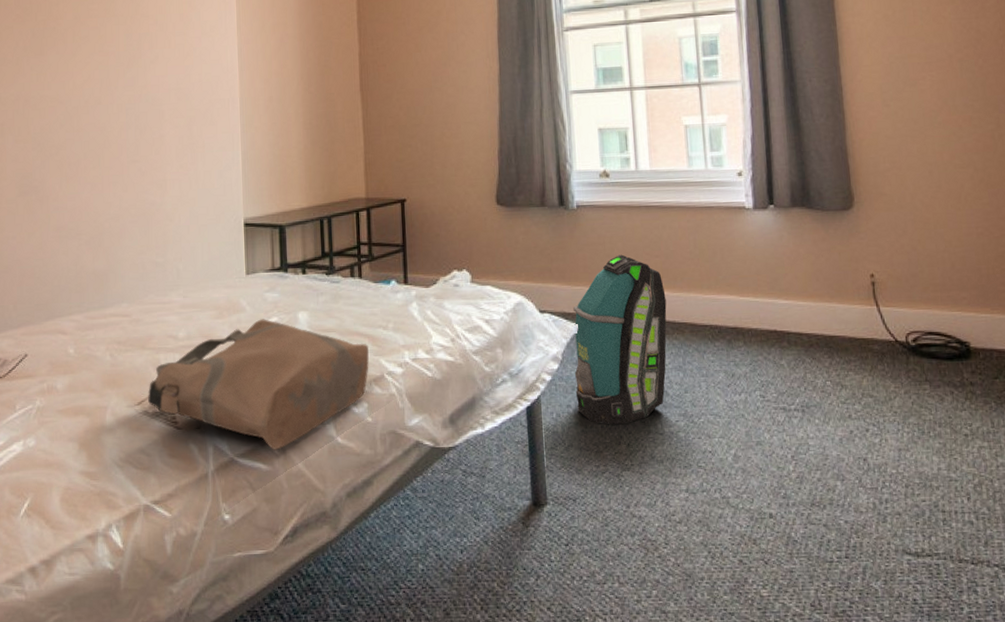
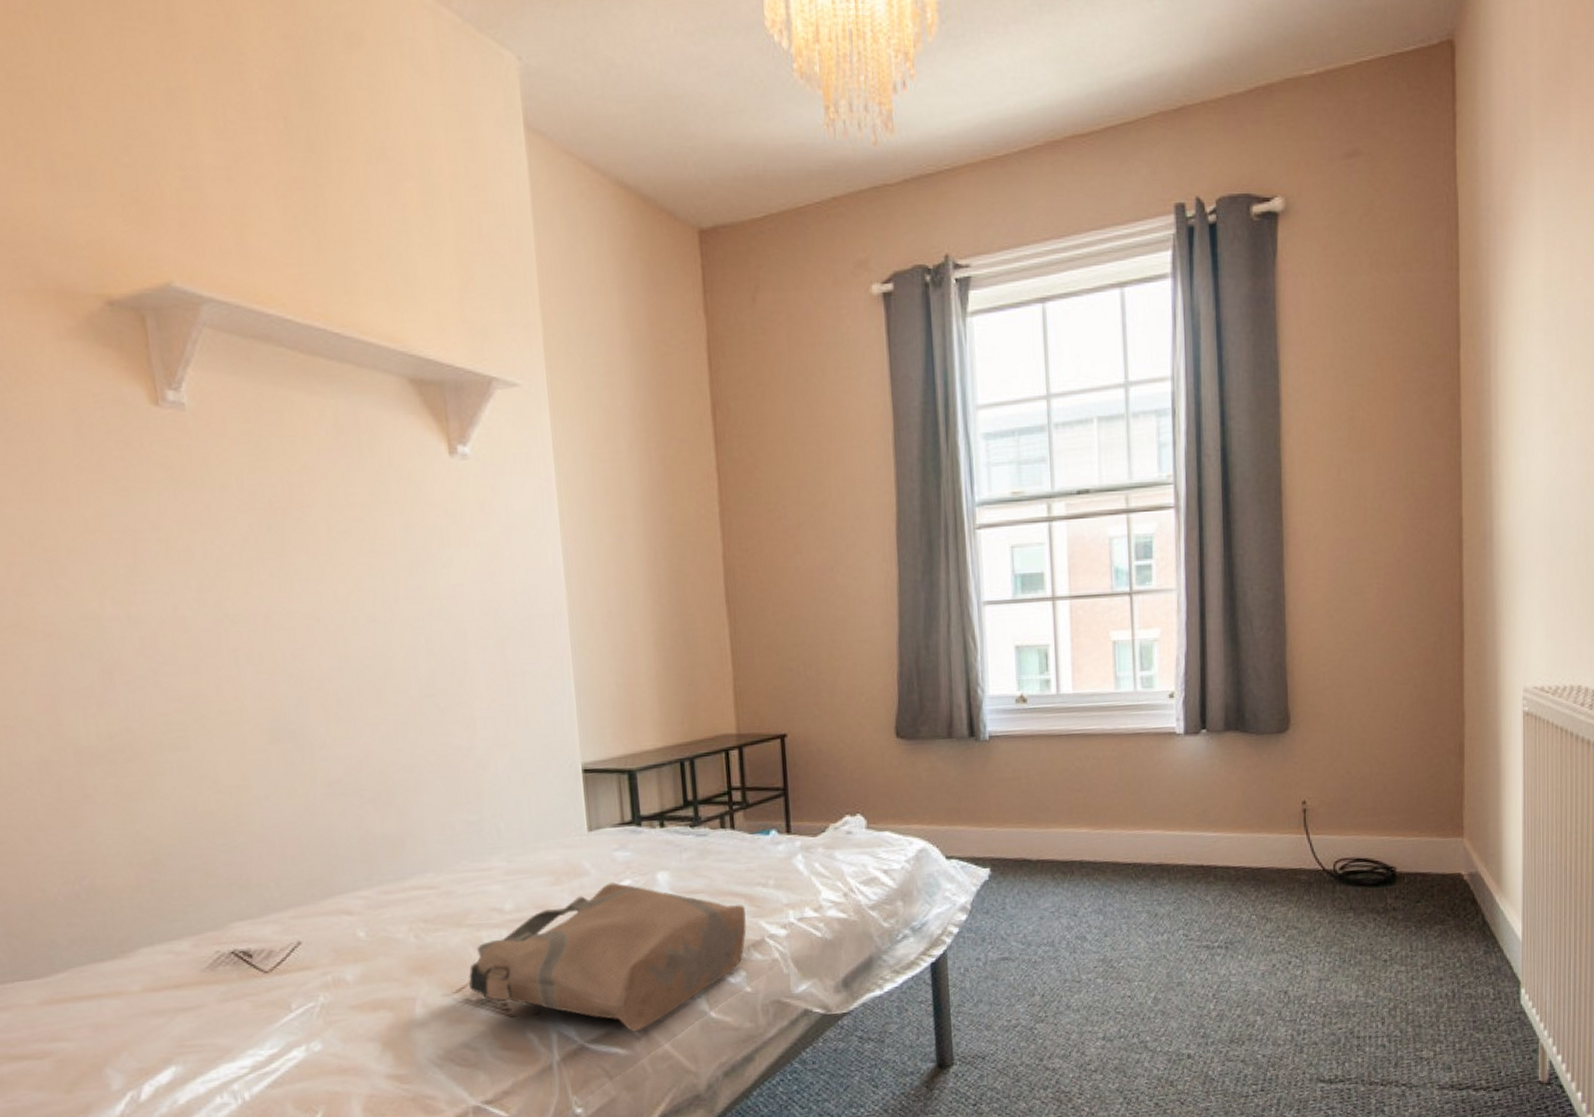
backpack: present [573,254,667,425] -> none [984,790,1088,976]

